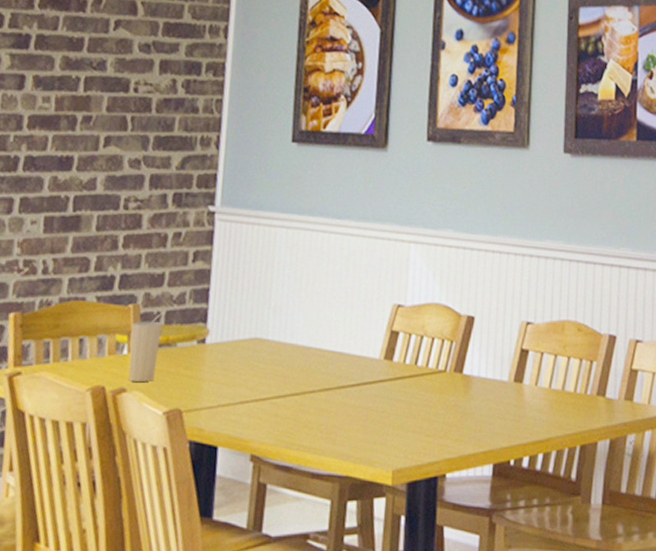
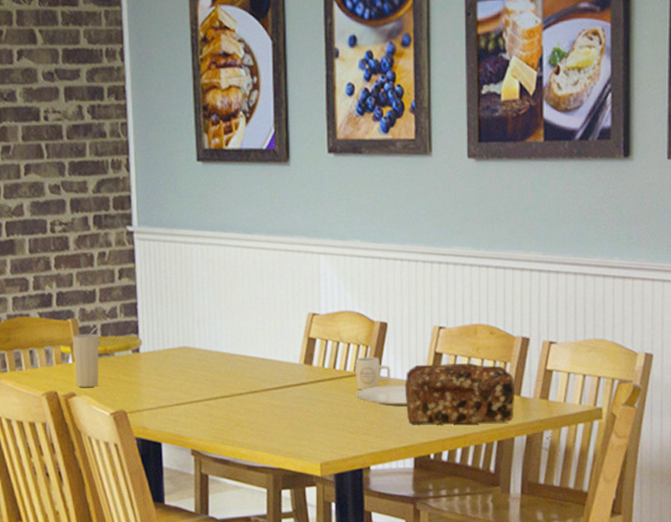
plate: none [435,384,490,407] -> present [355,385,407,407]
mug: none [437,353,475,389] -> present [356,357,391,390]
bread loaf: none [487,362,600,428] -> present [405,363,514,425]

